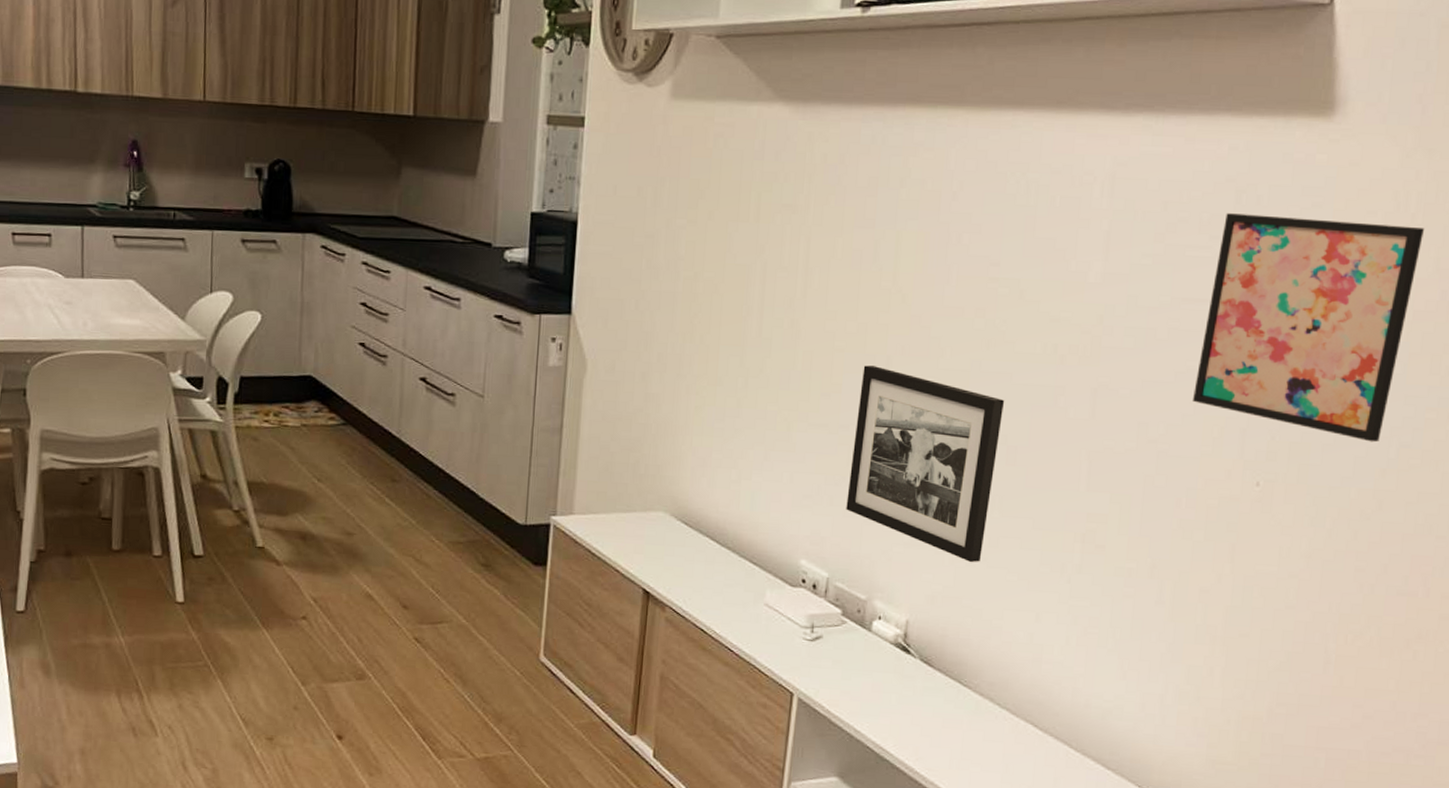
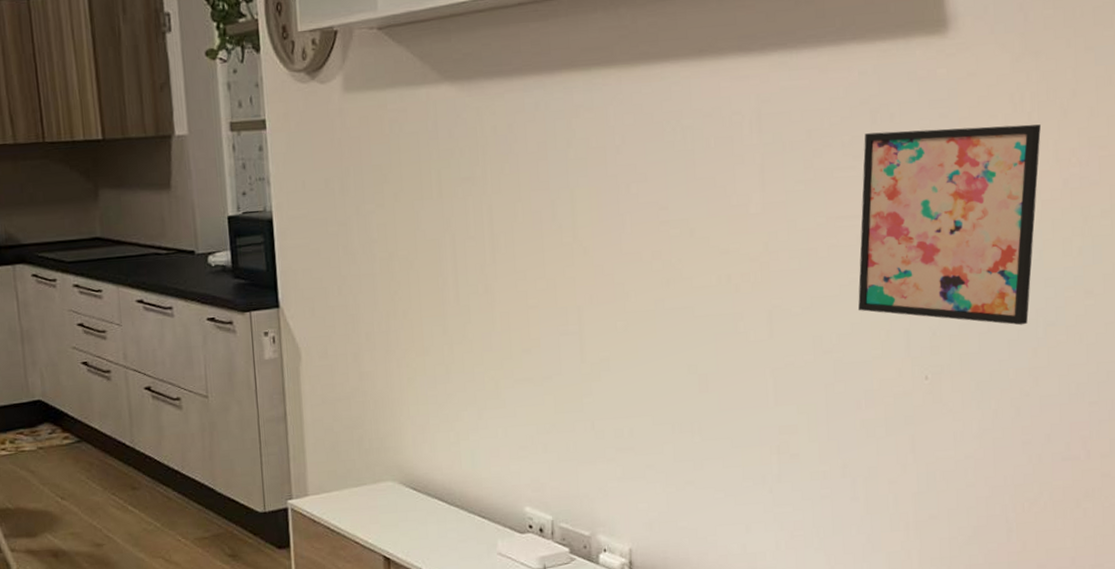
picture frame: present [846,365,1005,563] -> none [557,317,691,488]

